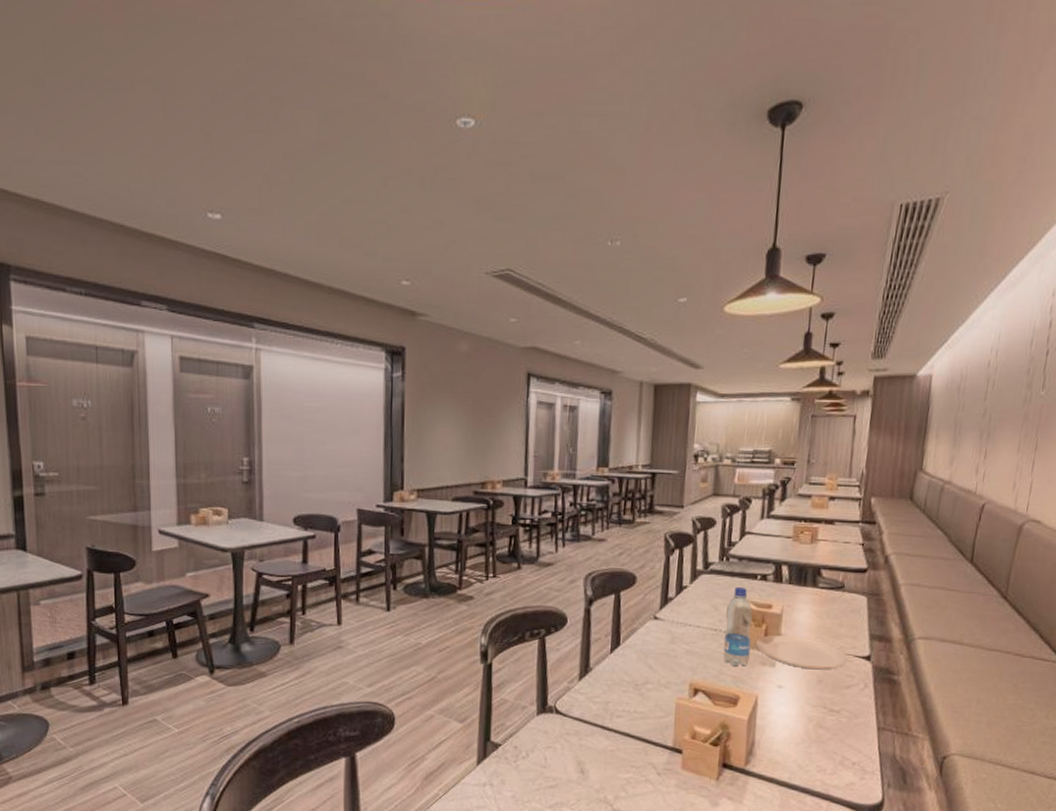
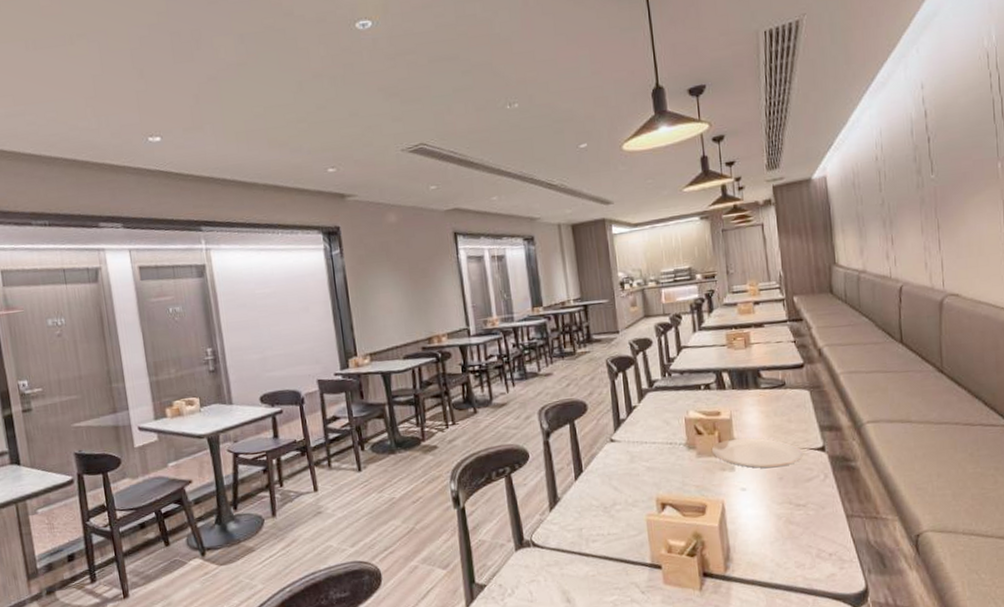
bottle: present [723,586,753,667] -> none [677,398,709,476]

